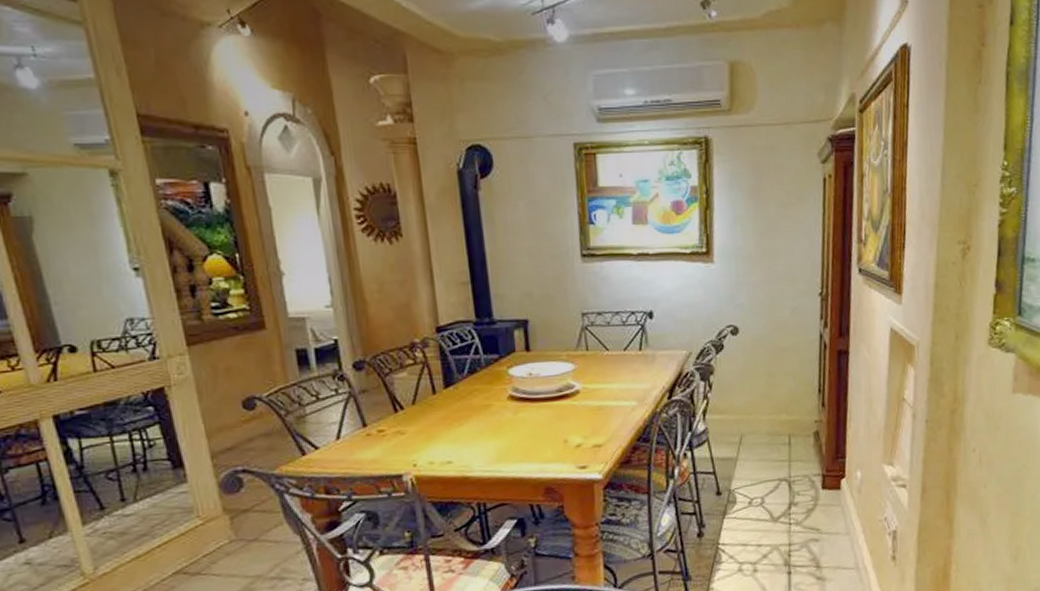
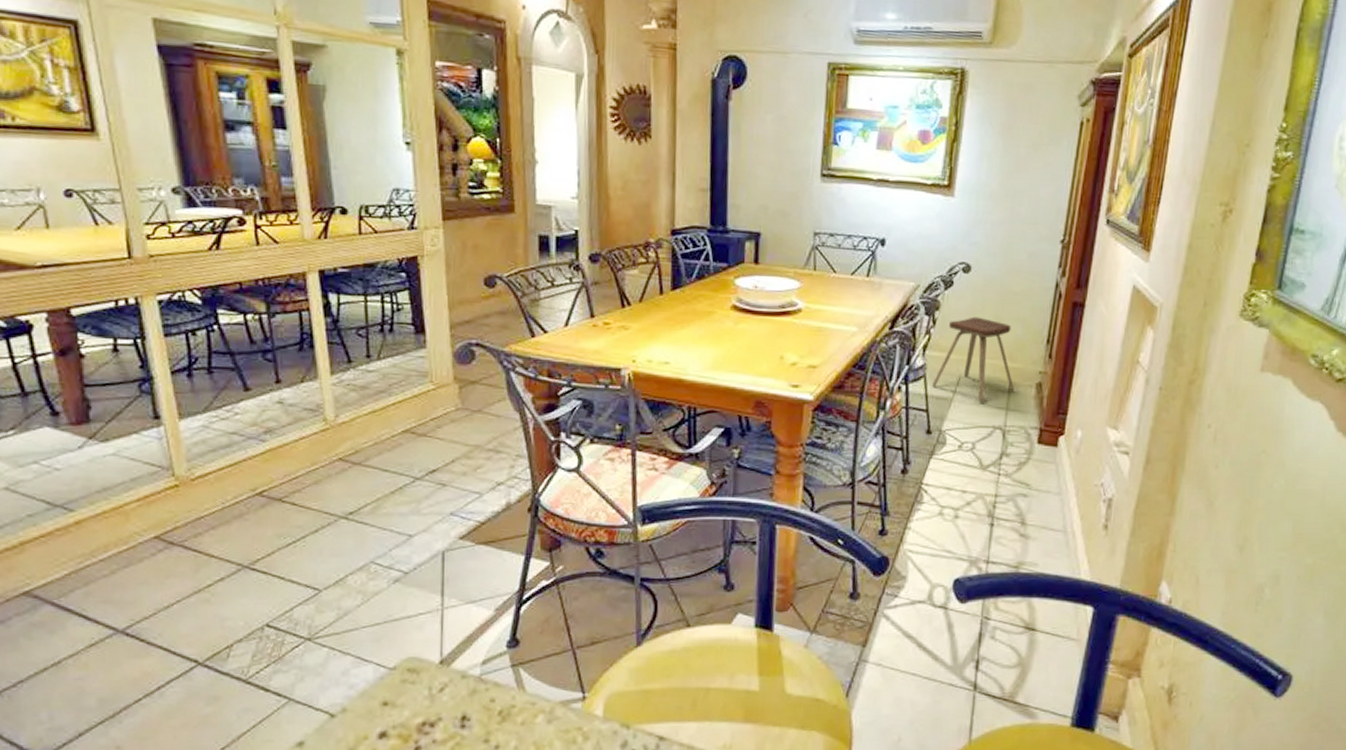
music stool: none [715,376,794,459] -> present [931,316,1015,403]

